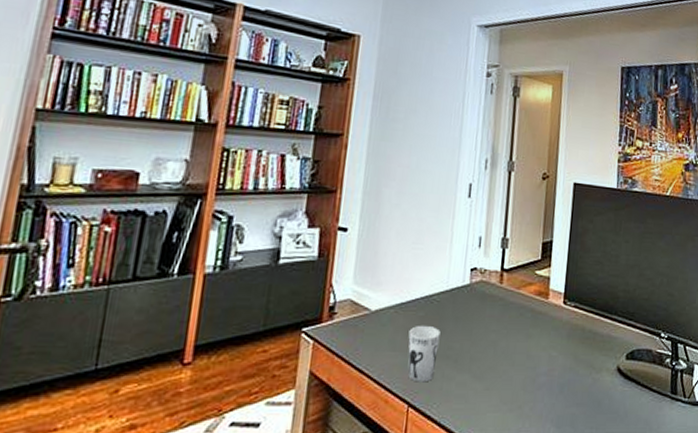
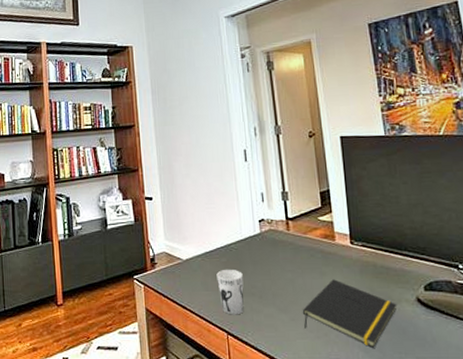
notepad: none [498,343,598,422] -> present [302,279,397,348]

